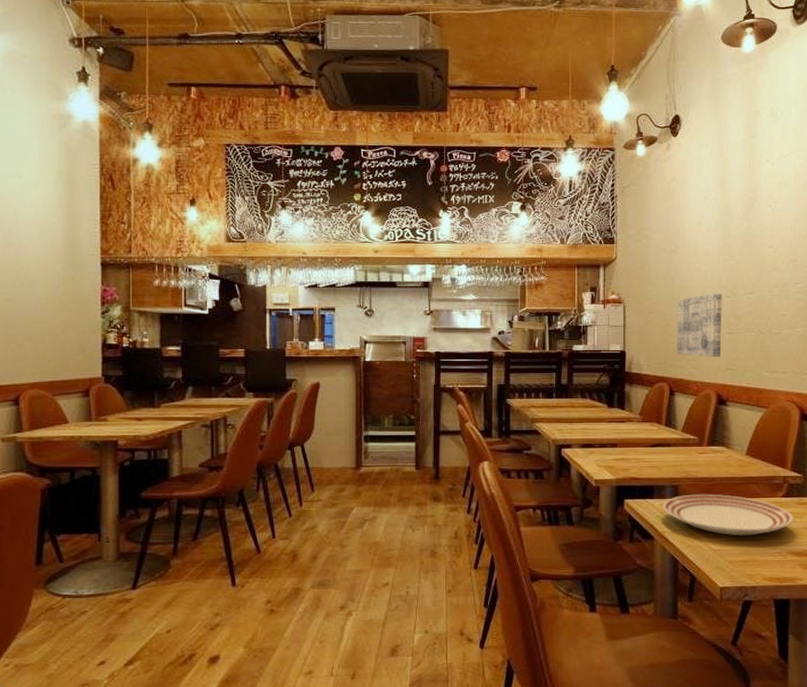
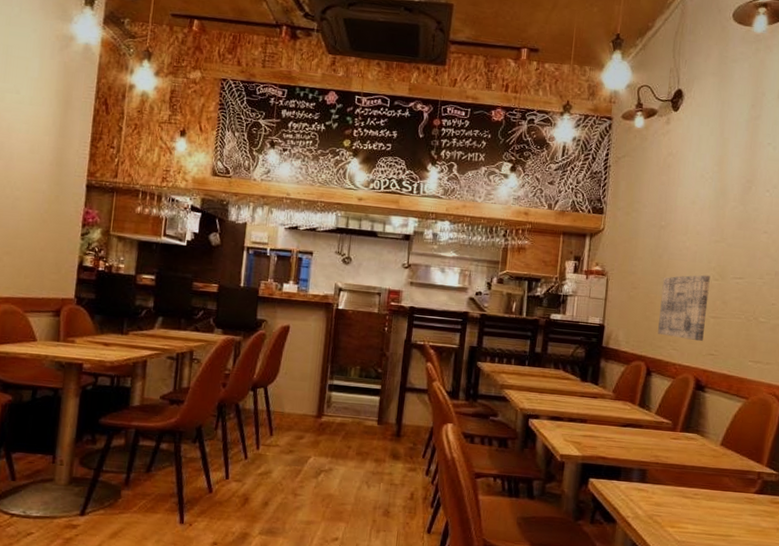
dinner plate: present [662,494,794,536] -> none [628,480,766,531]

